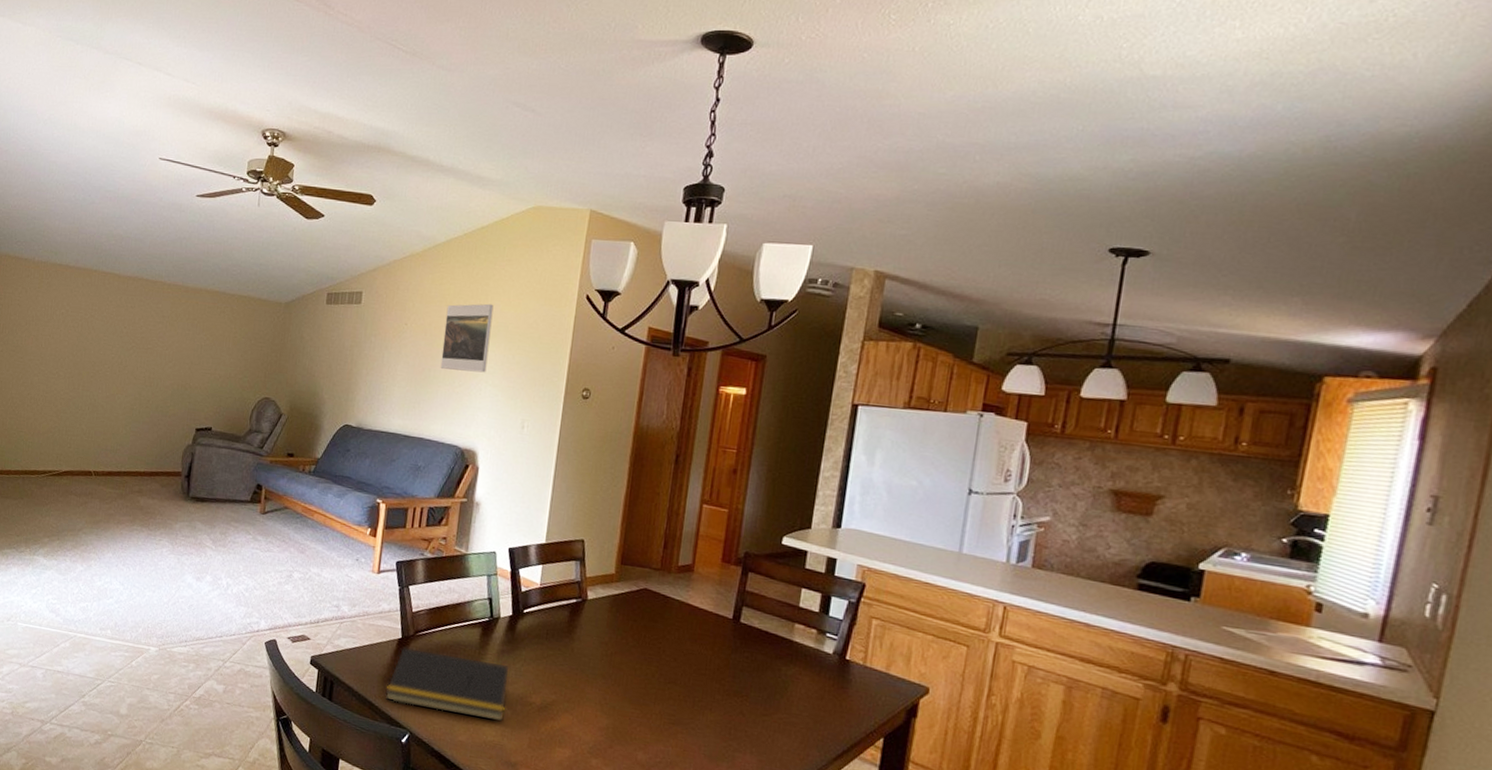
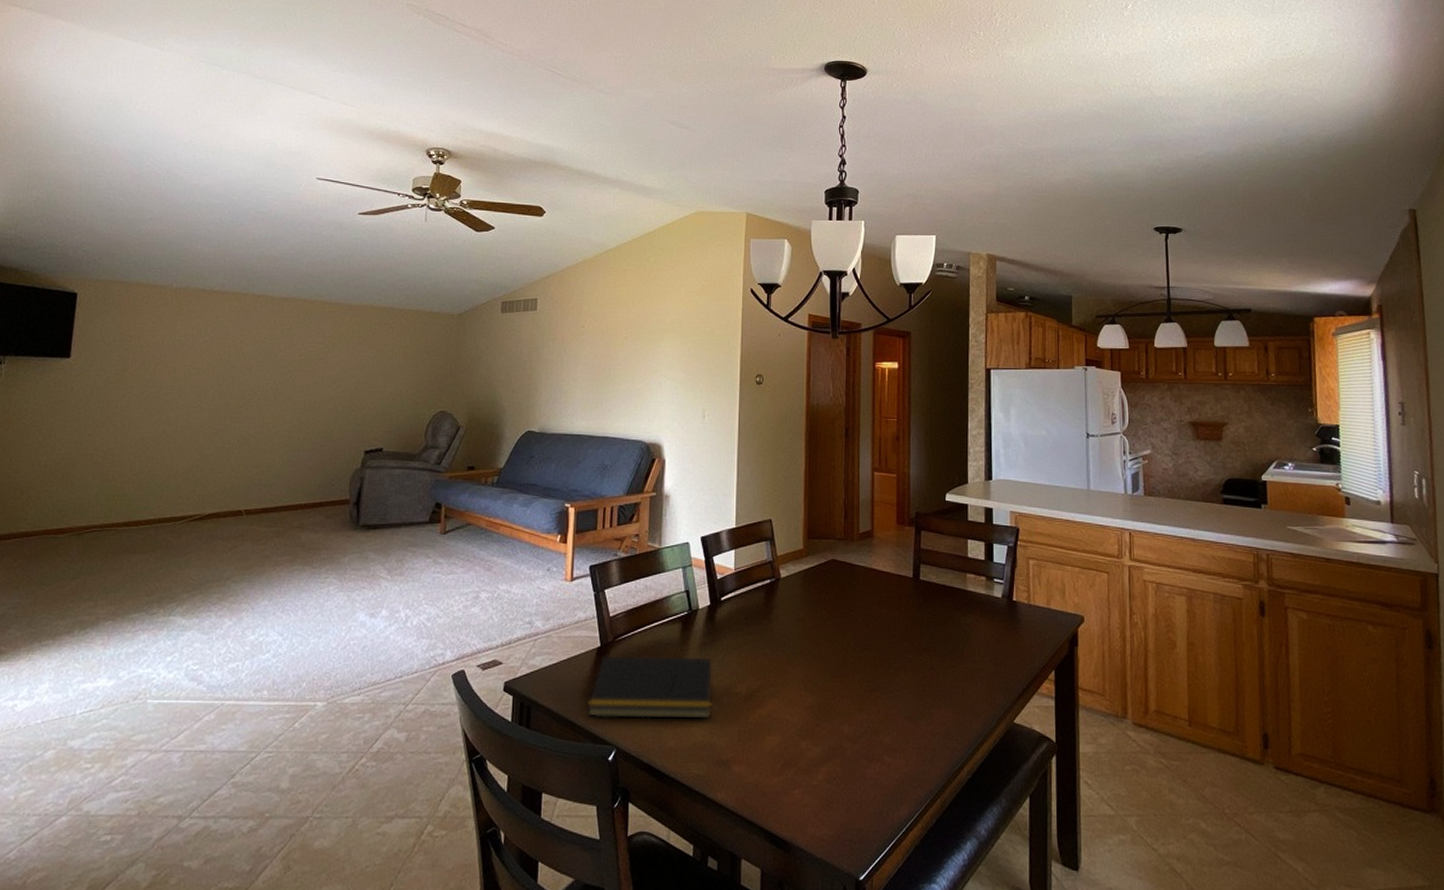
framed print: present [440,303,494,373] -> none [620,302,666,368]

